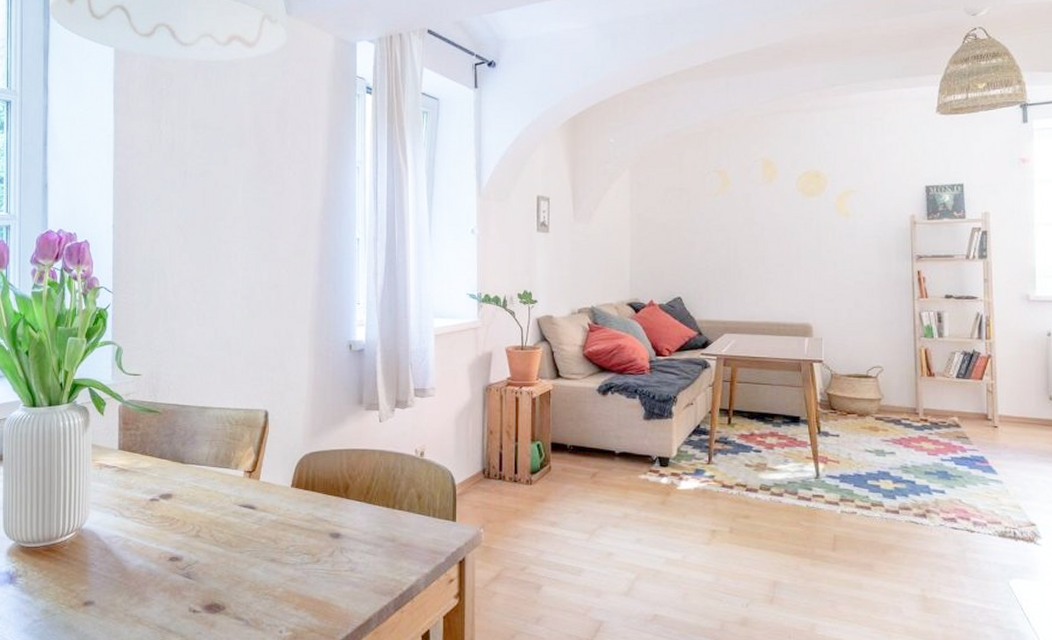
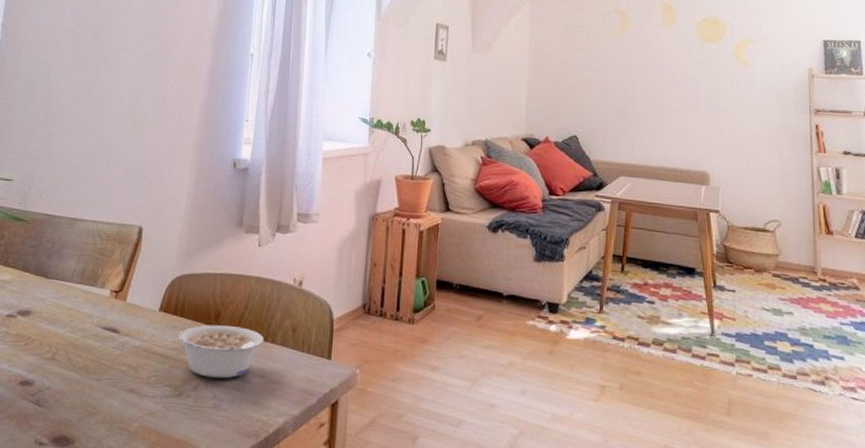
legume: none [312,497,391,544] -> present [178,325,264,379]

